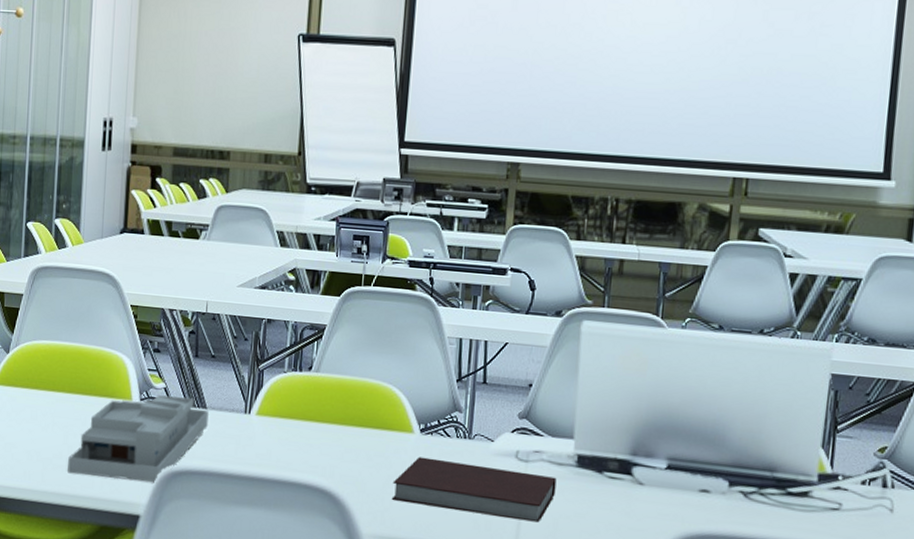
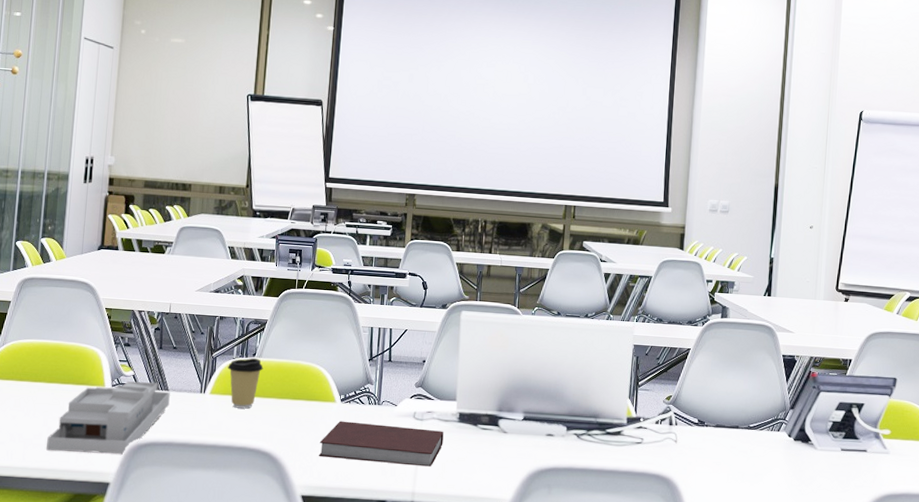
coffee cup: none [277,372,322,436] -> present [228,358,263,409]

